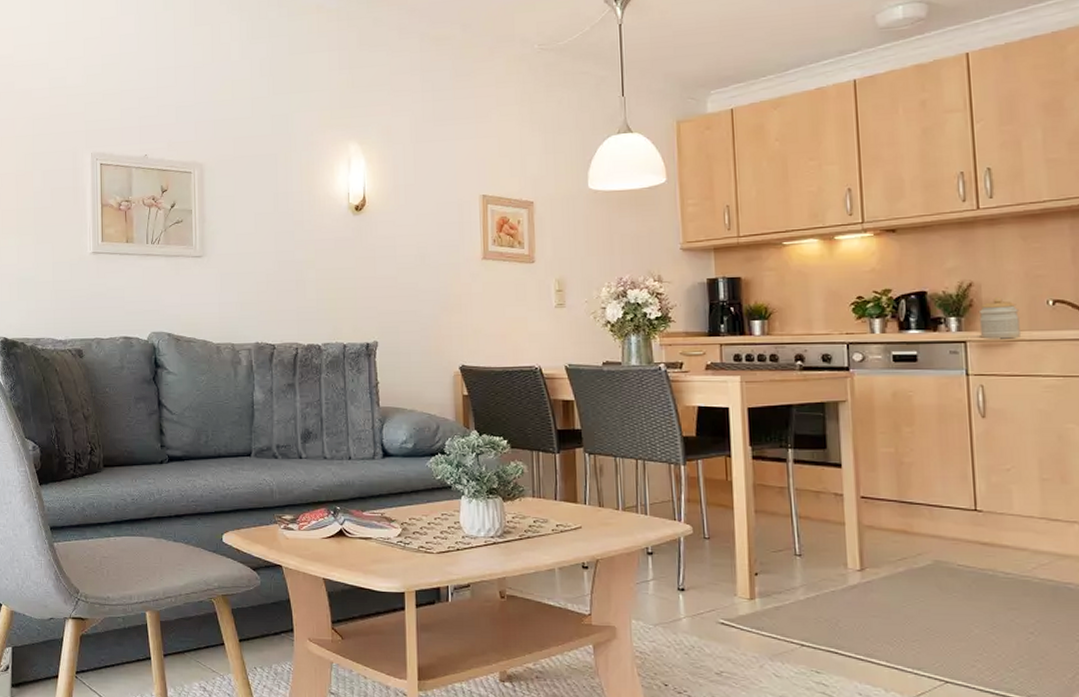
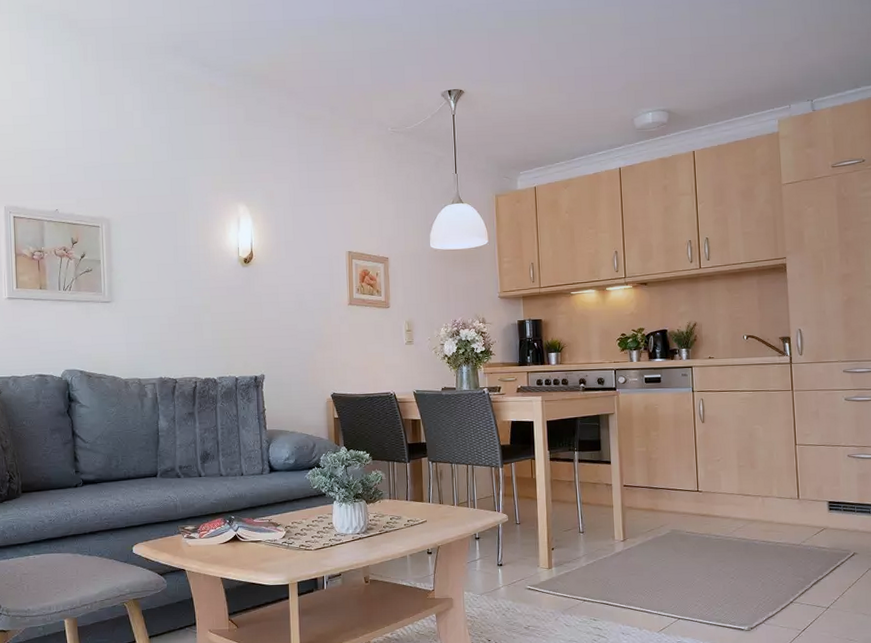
jar: present [978,297,1022,340] -> none [700,334,727,365]

